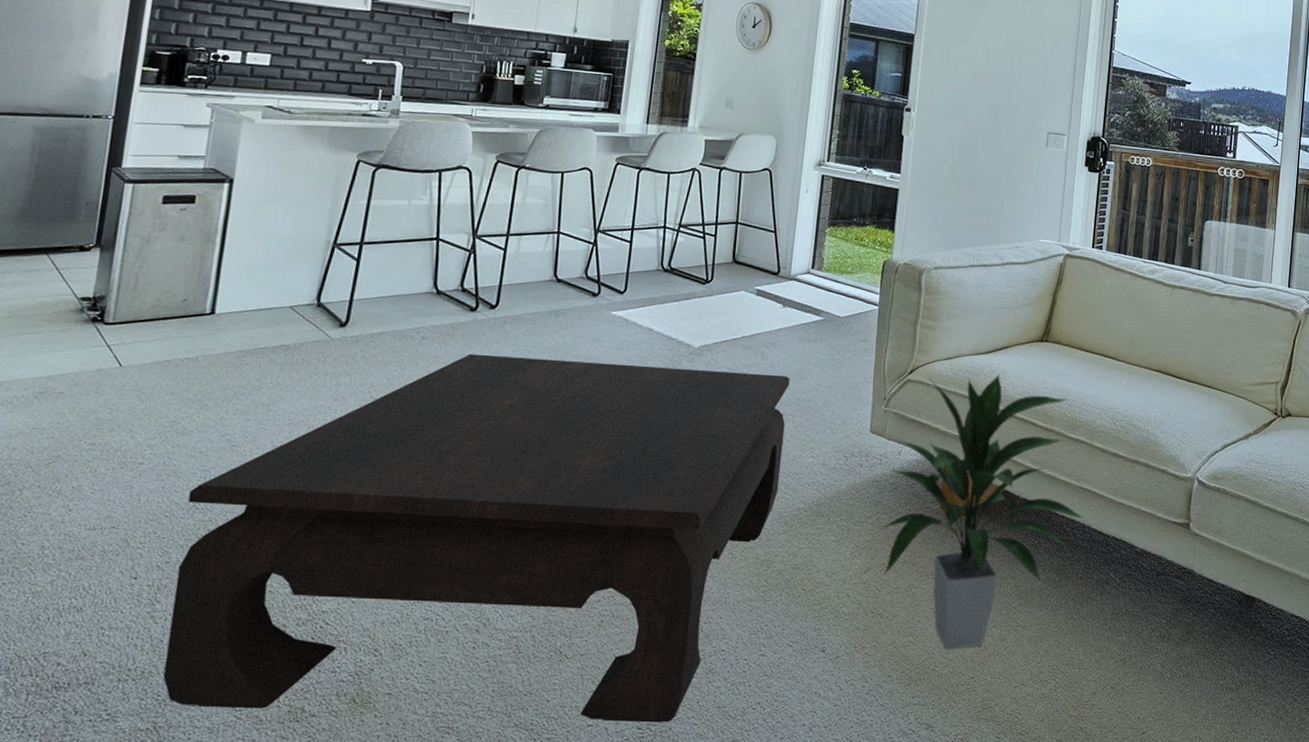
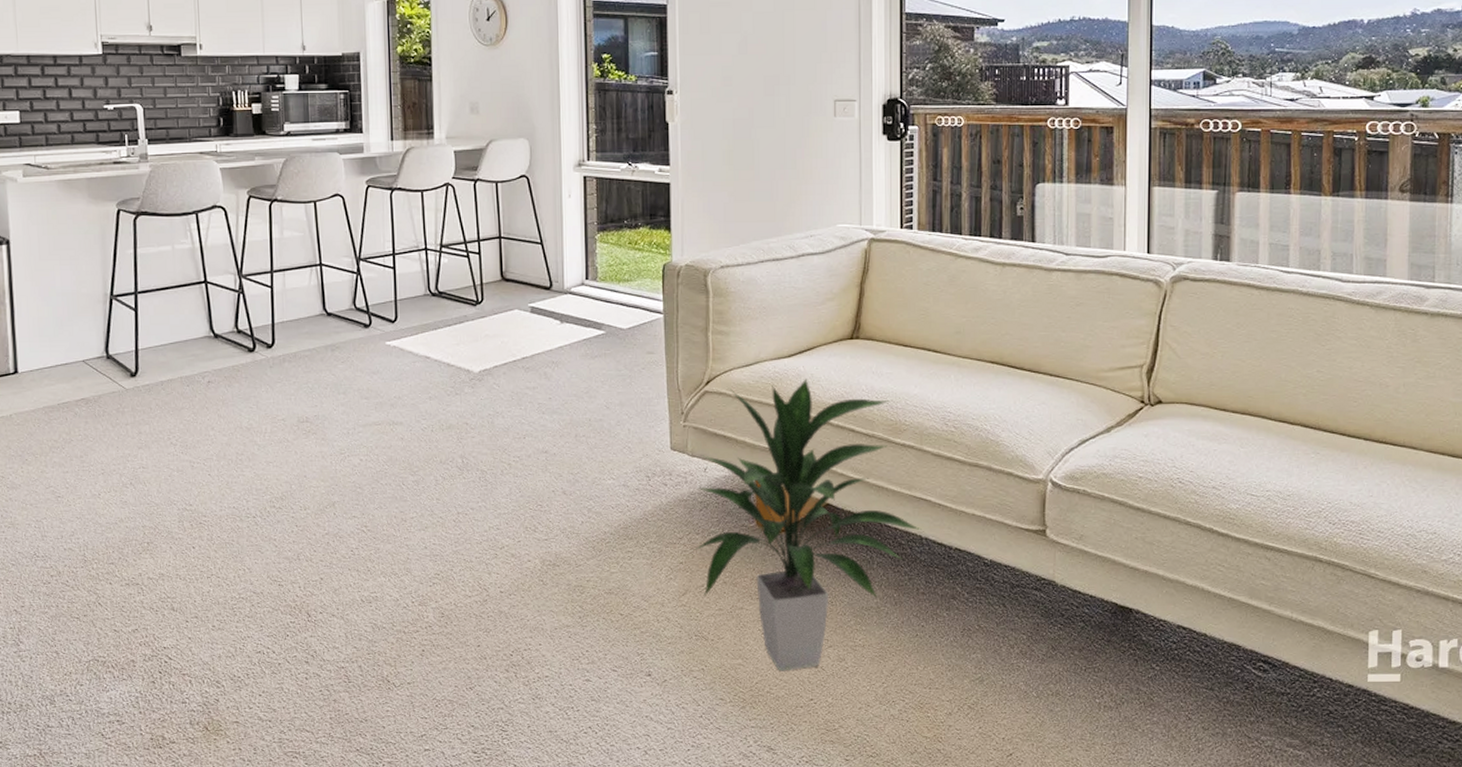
coffee table: present [163,354,790,723] -> none [28,394,581,747]

